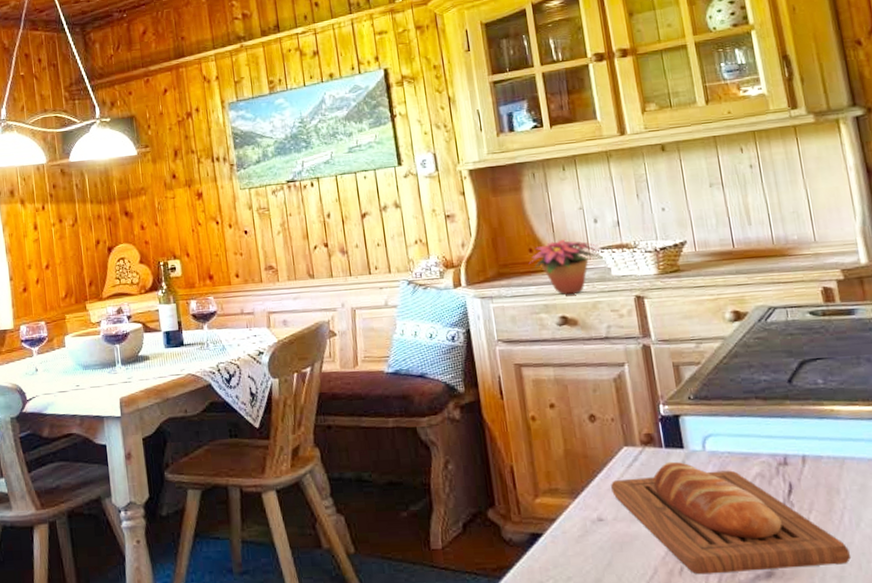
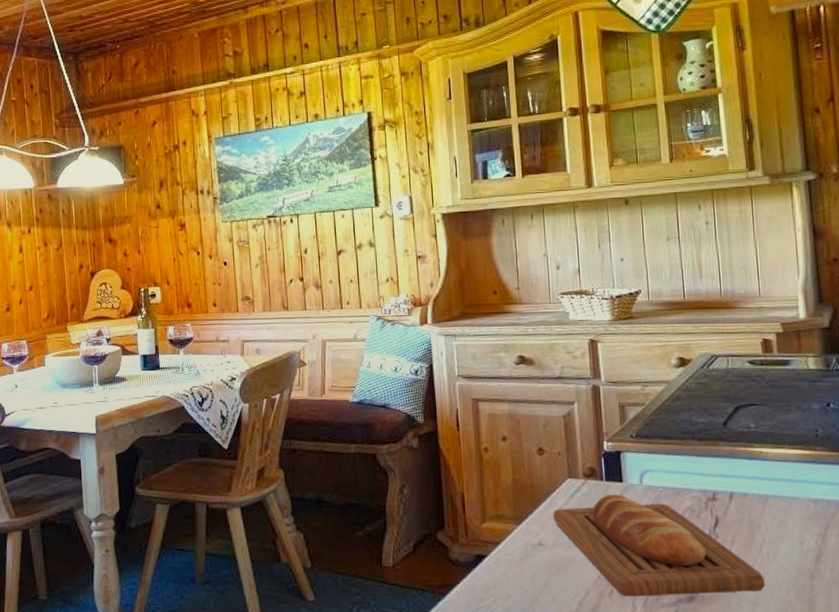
flower arrangement: present [529,239,606,295] -> none [493,284,565,336]

